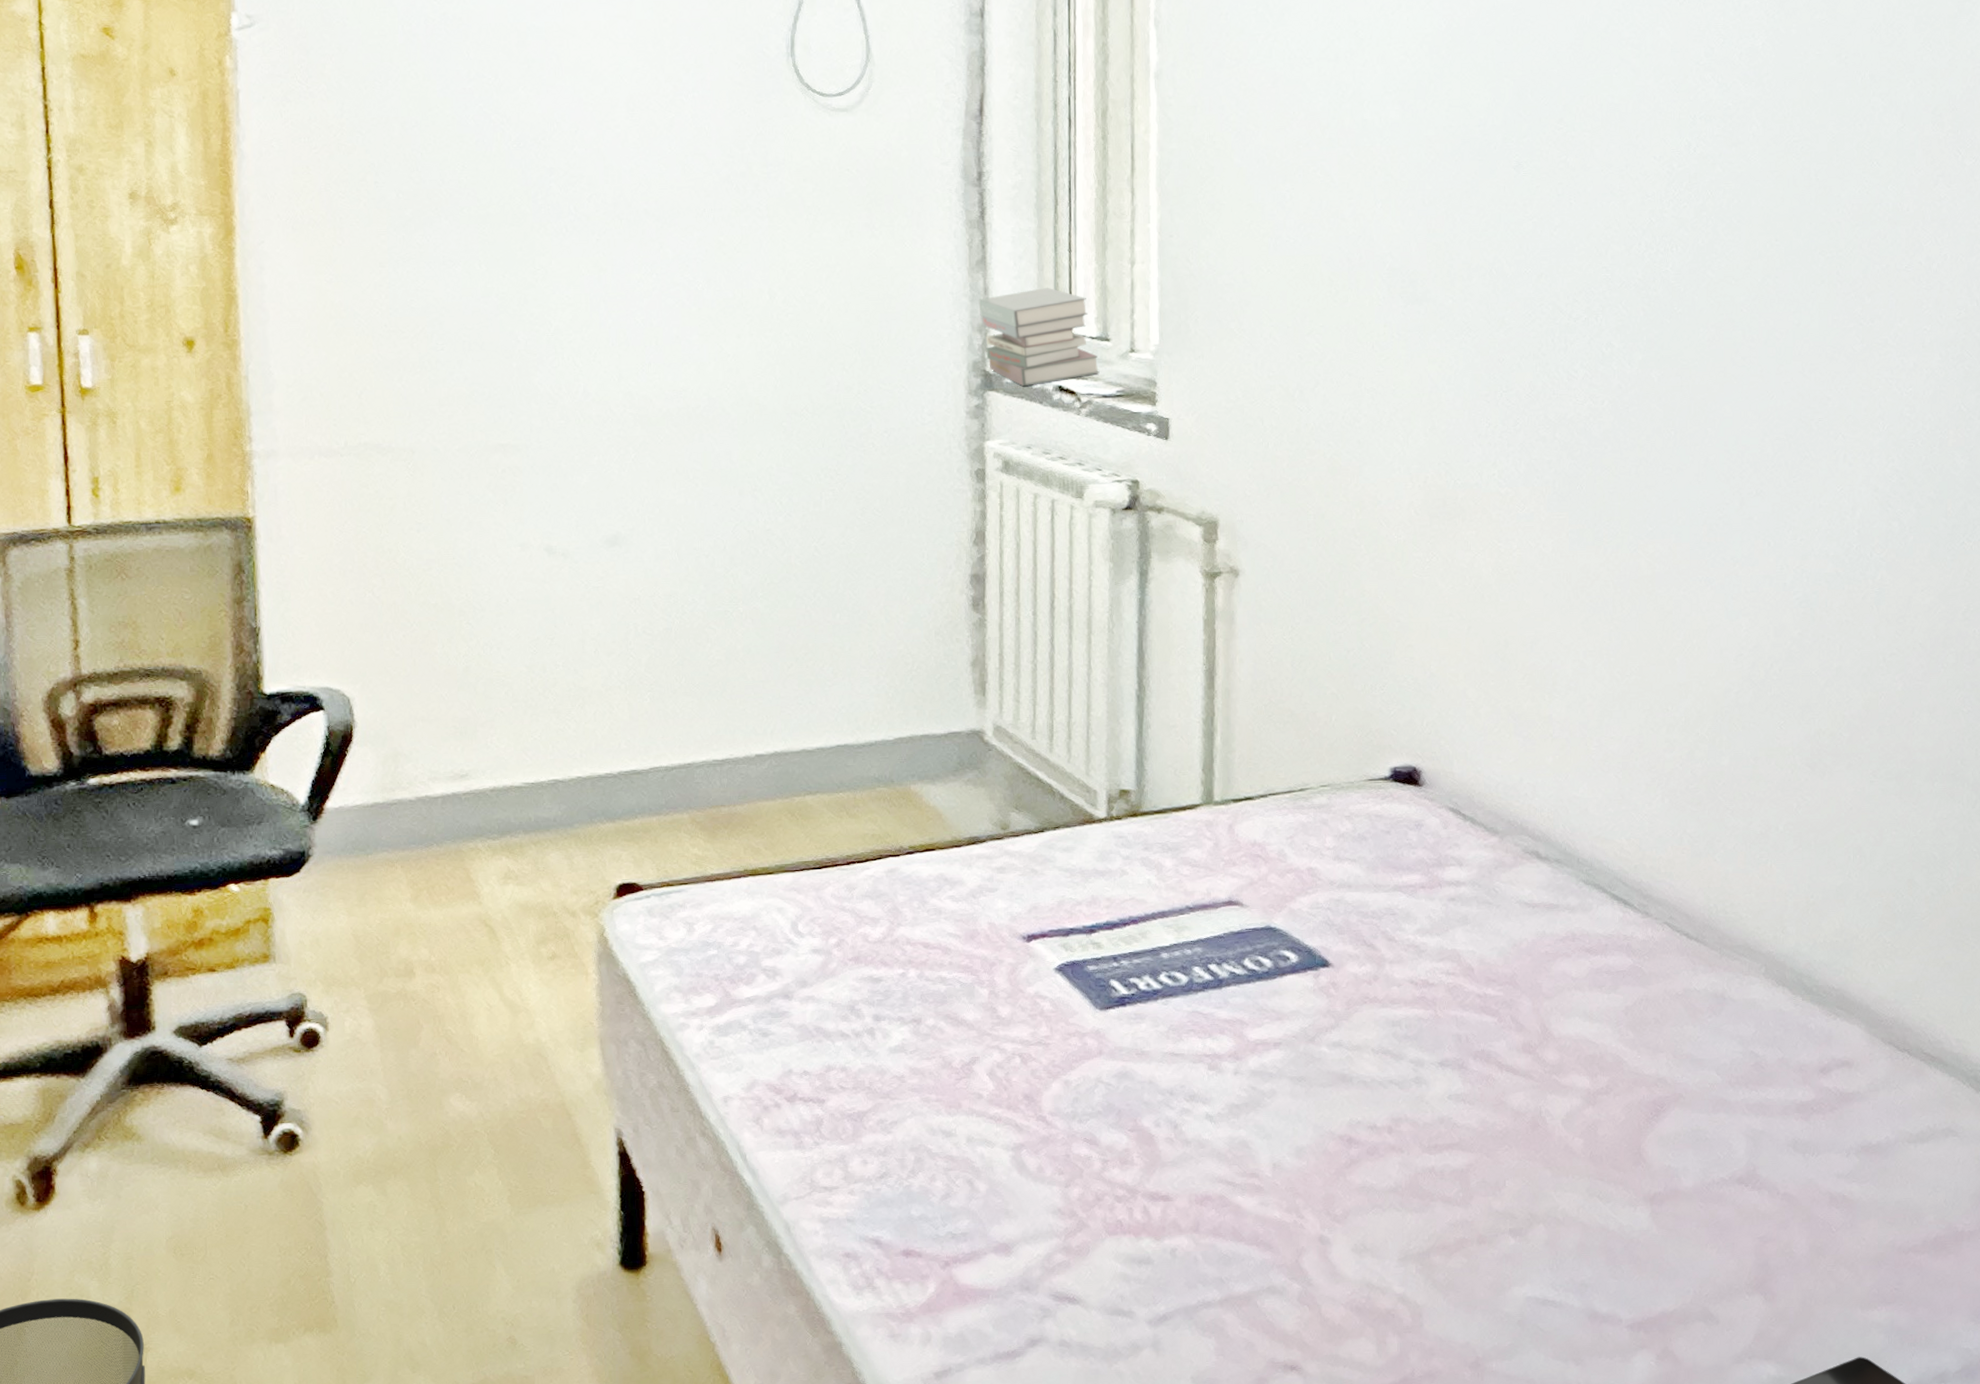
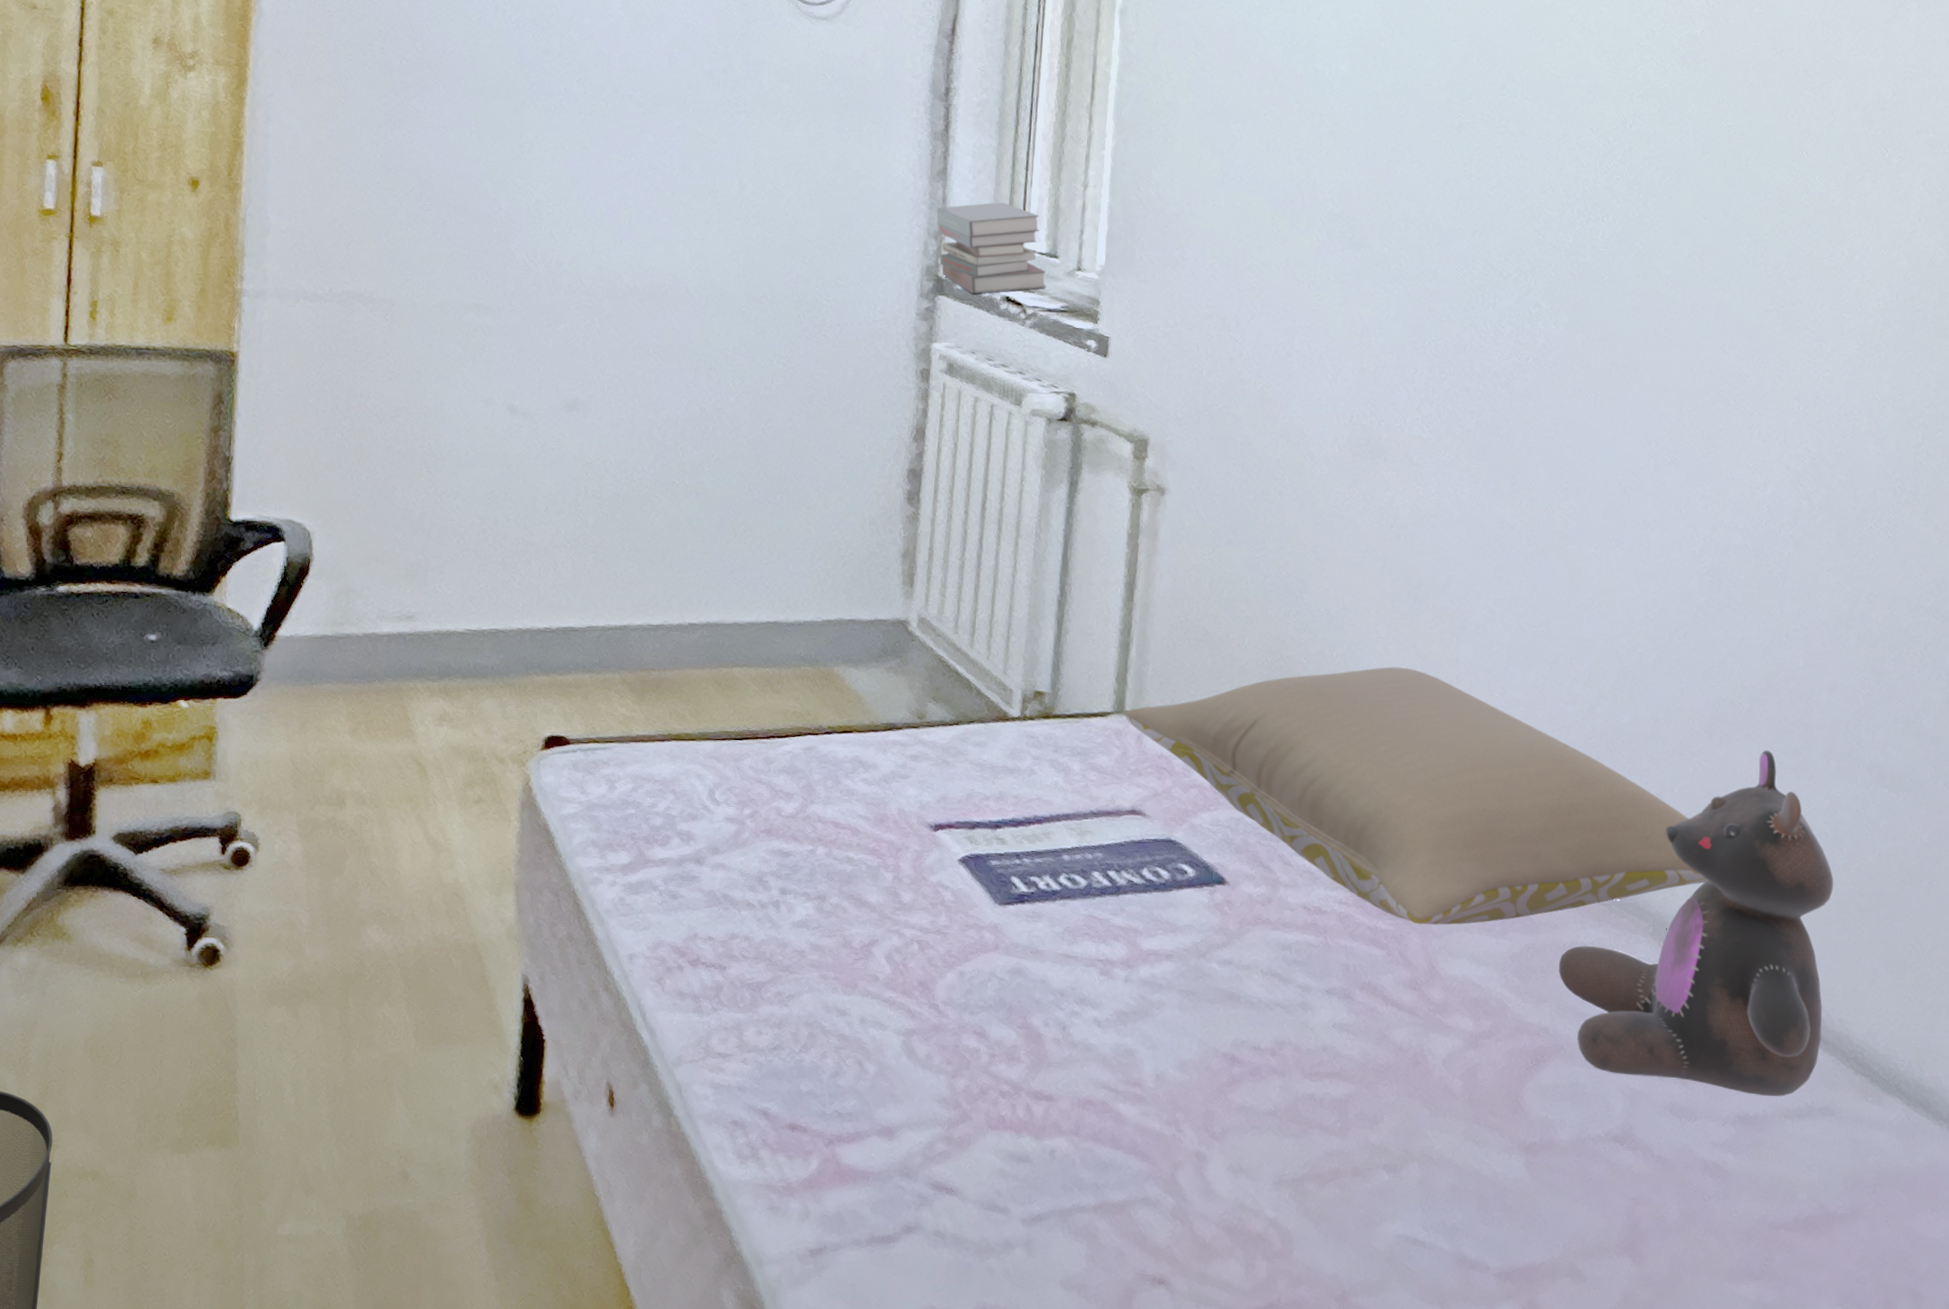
pillow: none [1214,730,1818,988] -> present [1124,666,1708,925]
stuffed bear: none [1672,778,1945,1124] -> present [1558,750,1834,1097]

